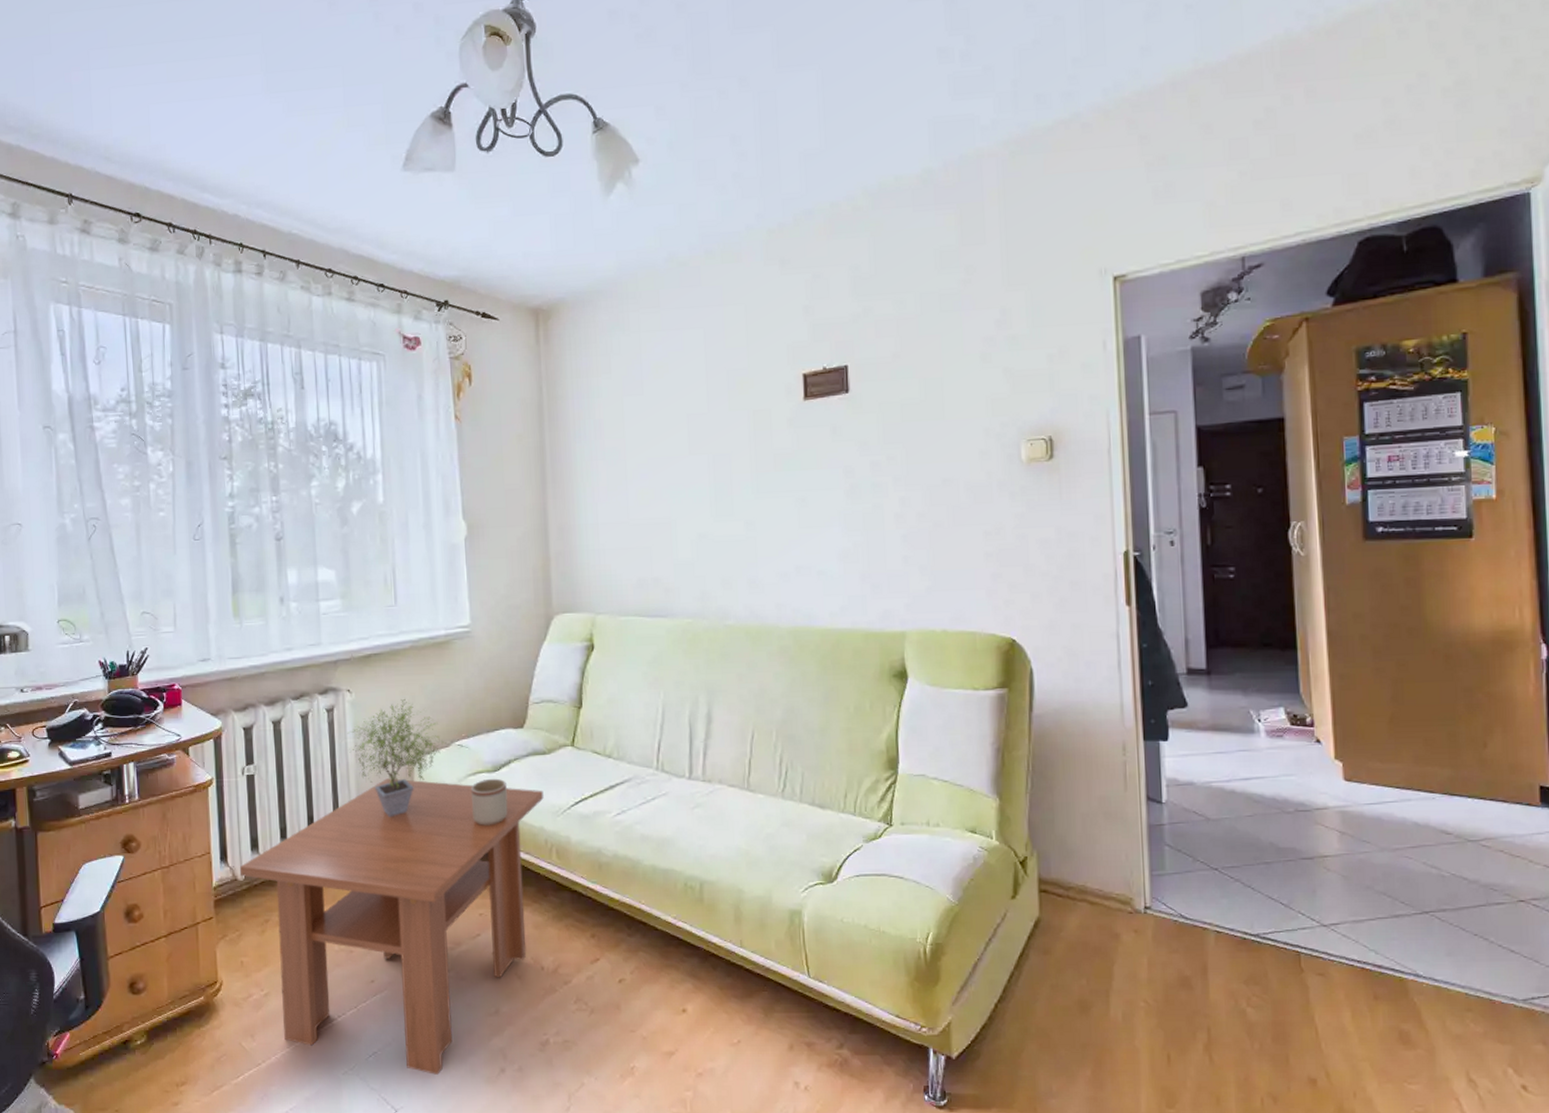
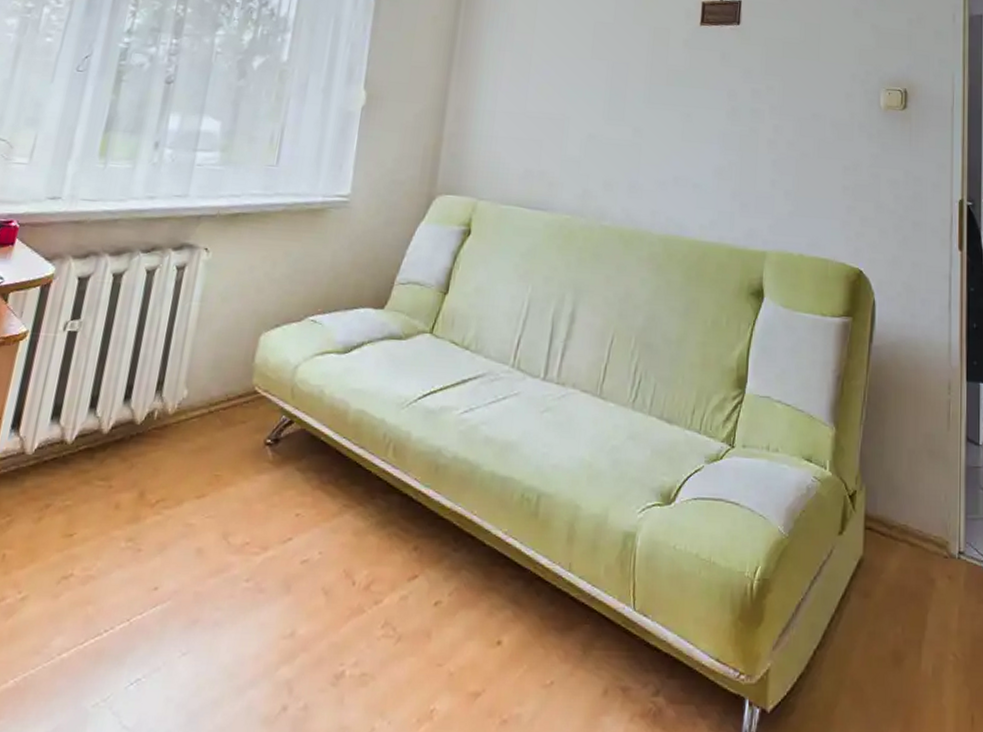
coffee table: present [239,778,544,1075] -> none [30,350,392,711]
potted plant: present [347,698,447,818] -> none [191,264,300,394]
mug: present [471,778,508,826] -> none [311,360,355,413]

